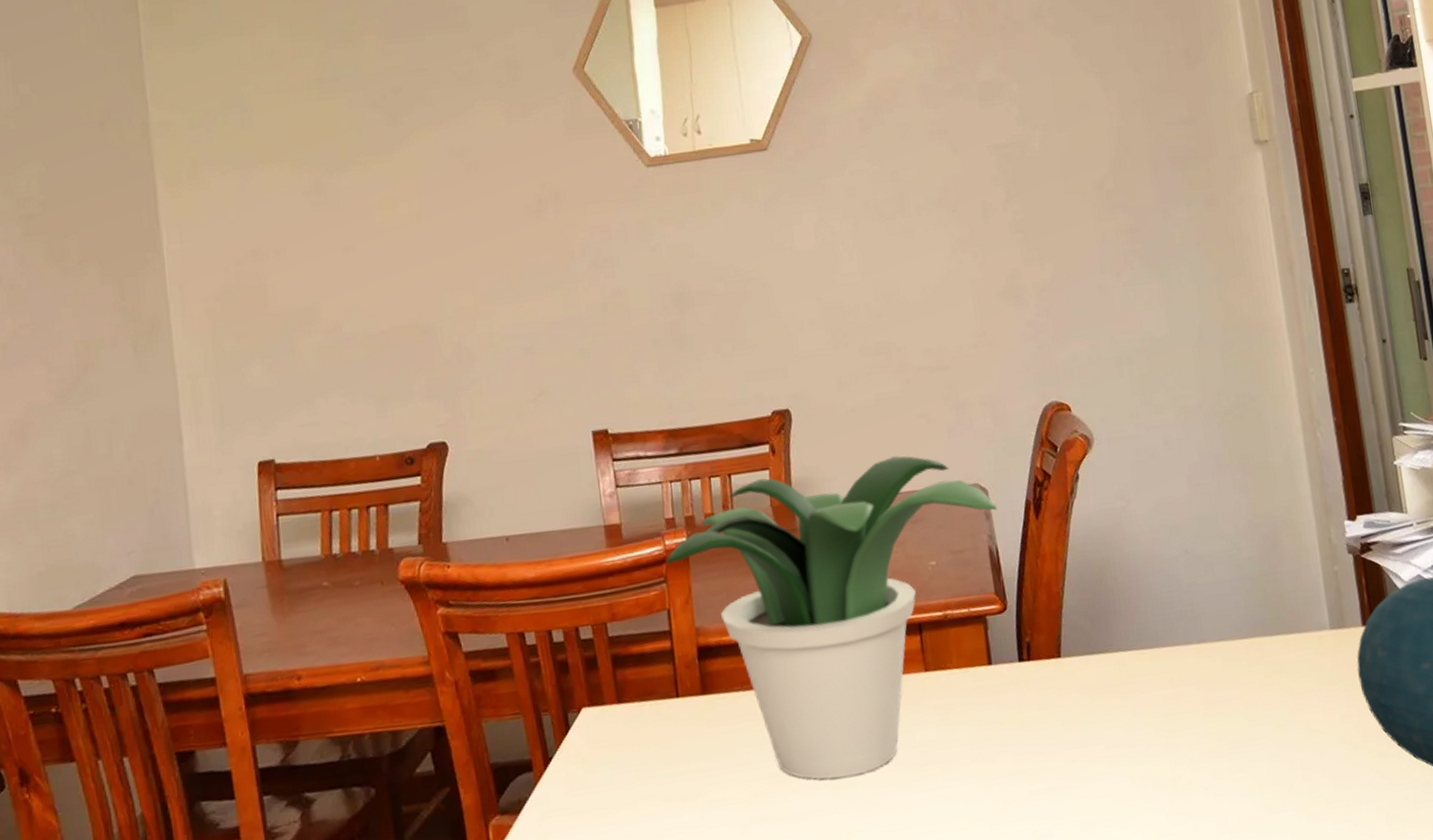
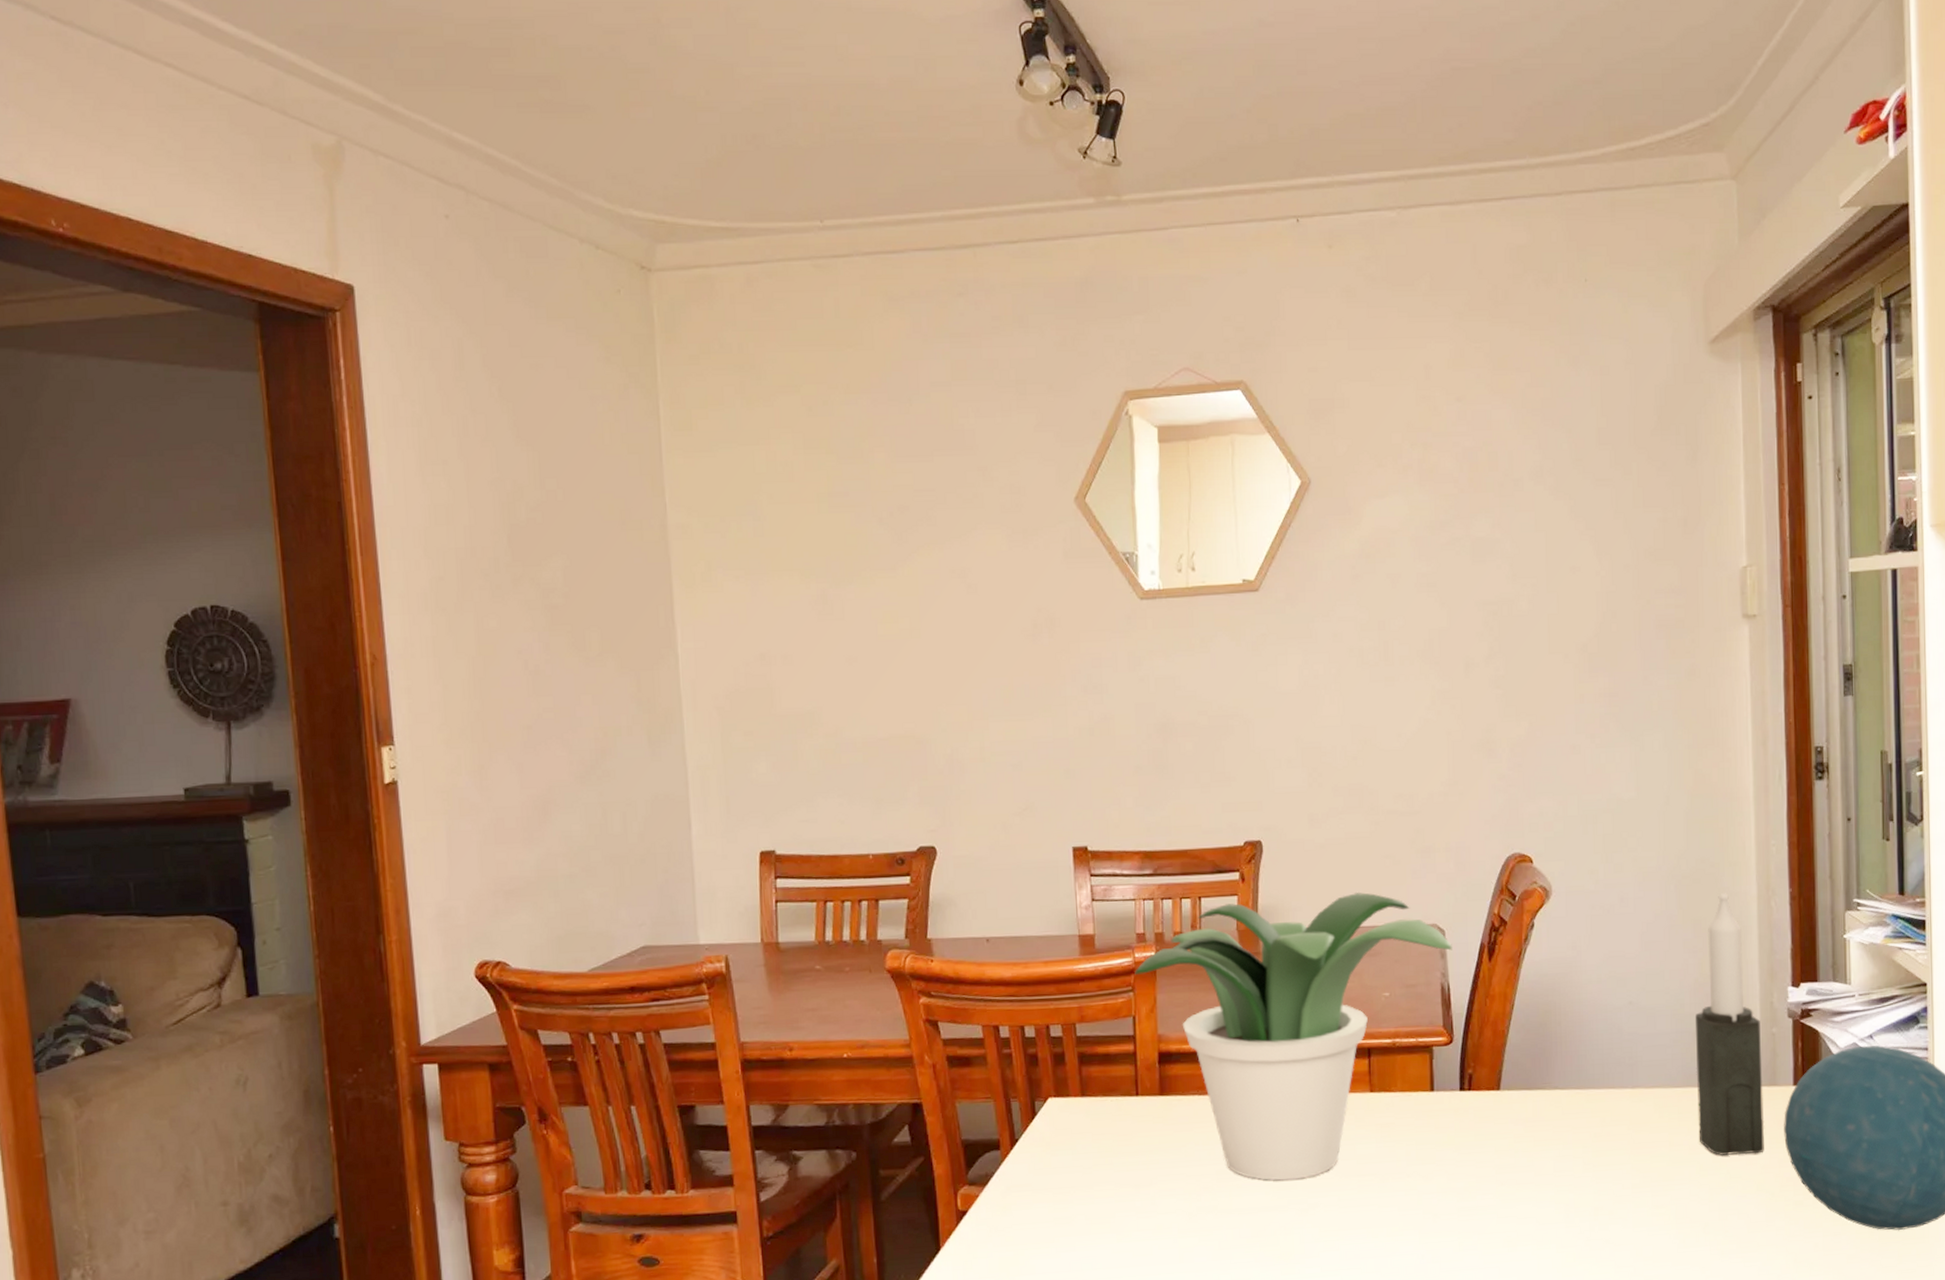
candle: none [1254,426,1341,709] -> present [1696,892,1765,1156]

